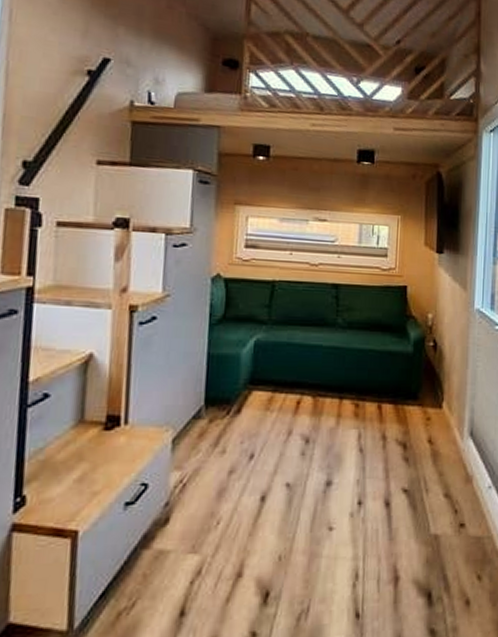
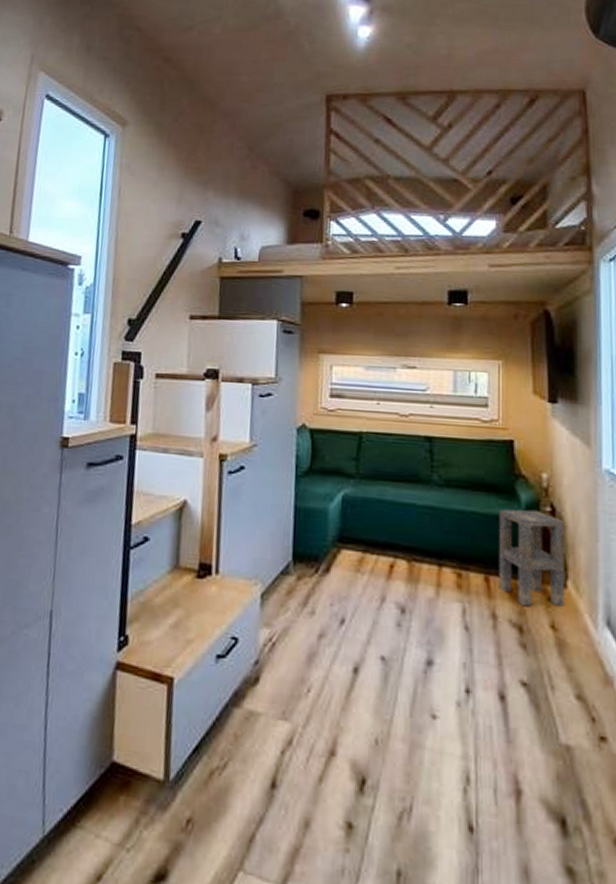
side table: none [388,345,443,427] -> present [498,509,565,607]

